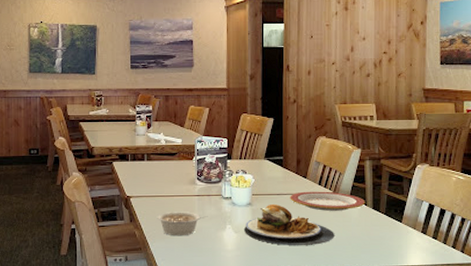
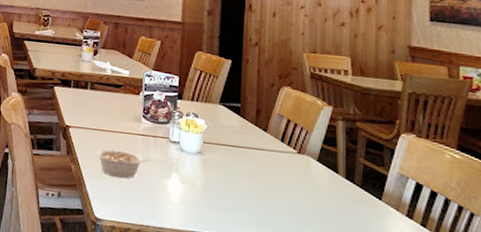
plate: present [244,203,334,246] -> none [192,155,298,212]
plate: present [290,191,366,211] -> none [247,146,337,176]

